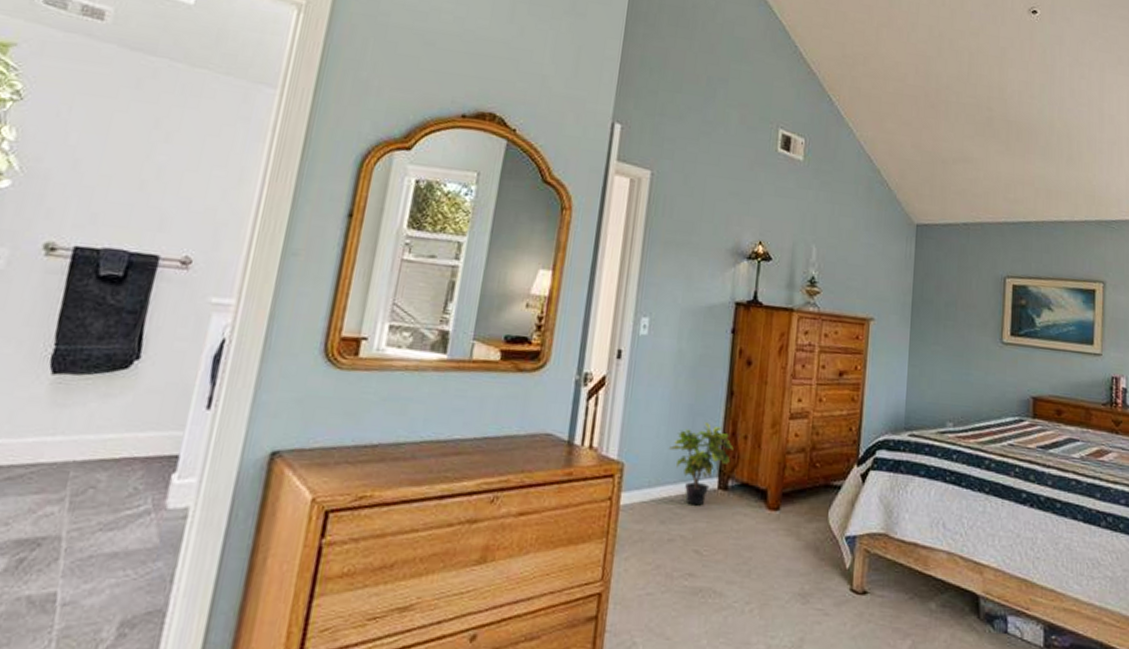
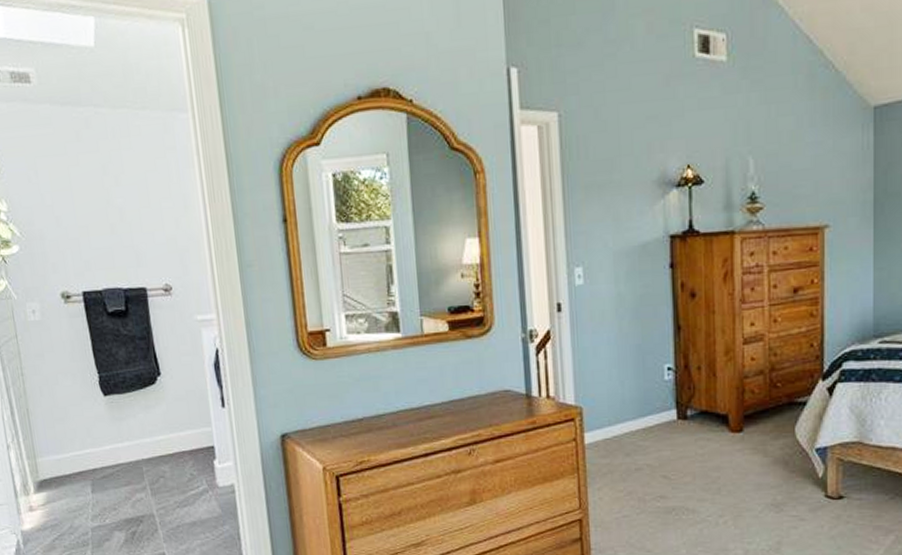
potted plant: present [669,422,734,506] -> none [623,359,688,437]

